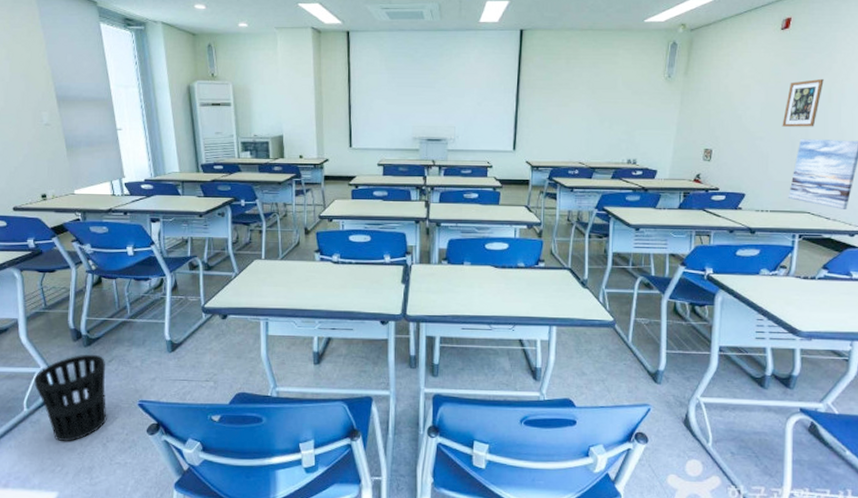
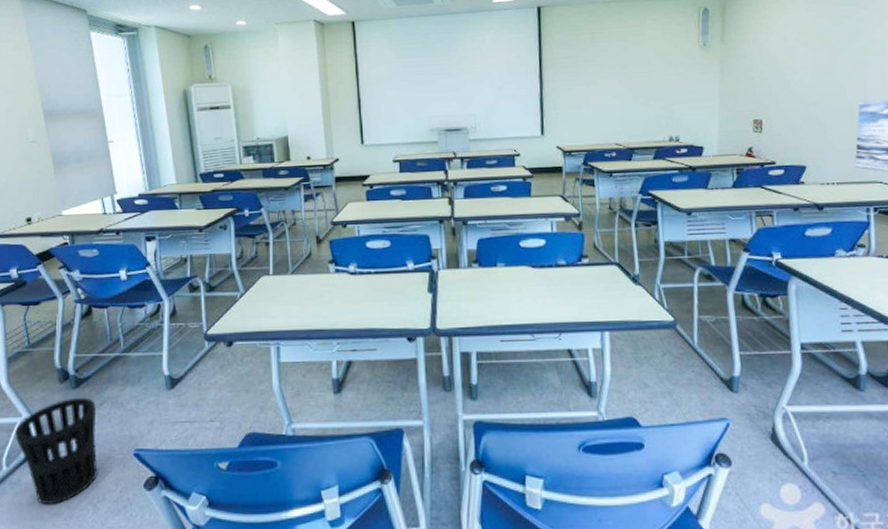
wall art: present [782,78,824,127] -> none [836,35,876,90]

